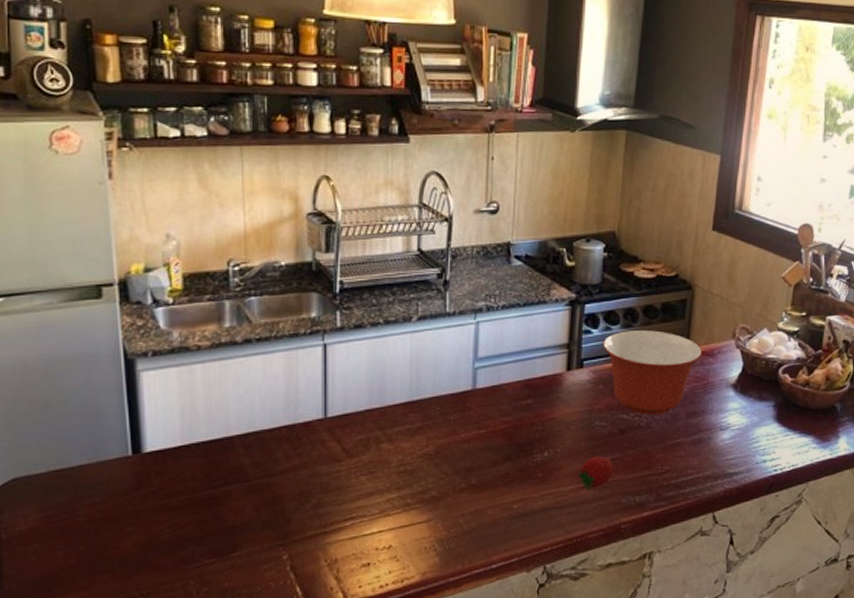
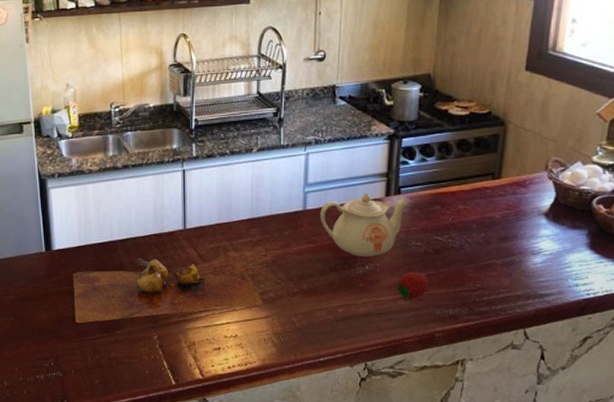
cutting board: none [171,457,423,547] -> present [73,258,262,323]
teapot: none [492,368,592,442] -> present [320,193,408,257]
mixing bowl: present [603,330,703,415] -> none [419,162,515,238]

